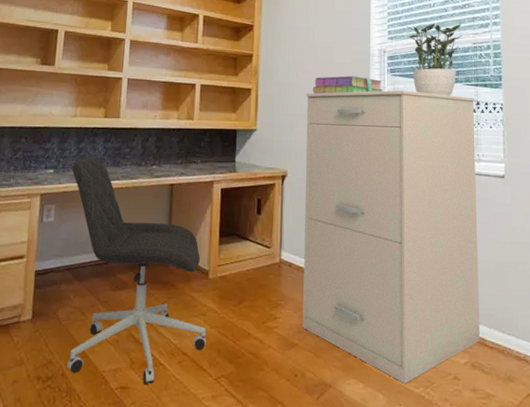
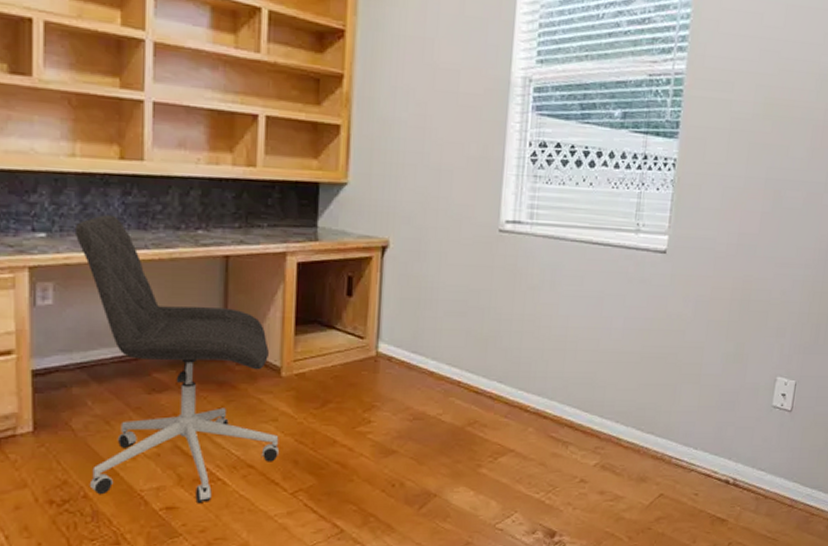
filing cabinet: present [302,90,480,384] -> none [403,134,643,489]
stack of books: present [312,76,384,94] -> none [427,112,525,138]
potted plant: present [407,23,463,96] -> none [563,43,637,147]

